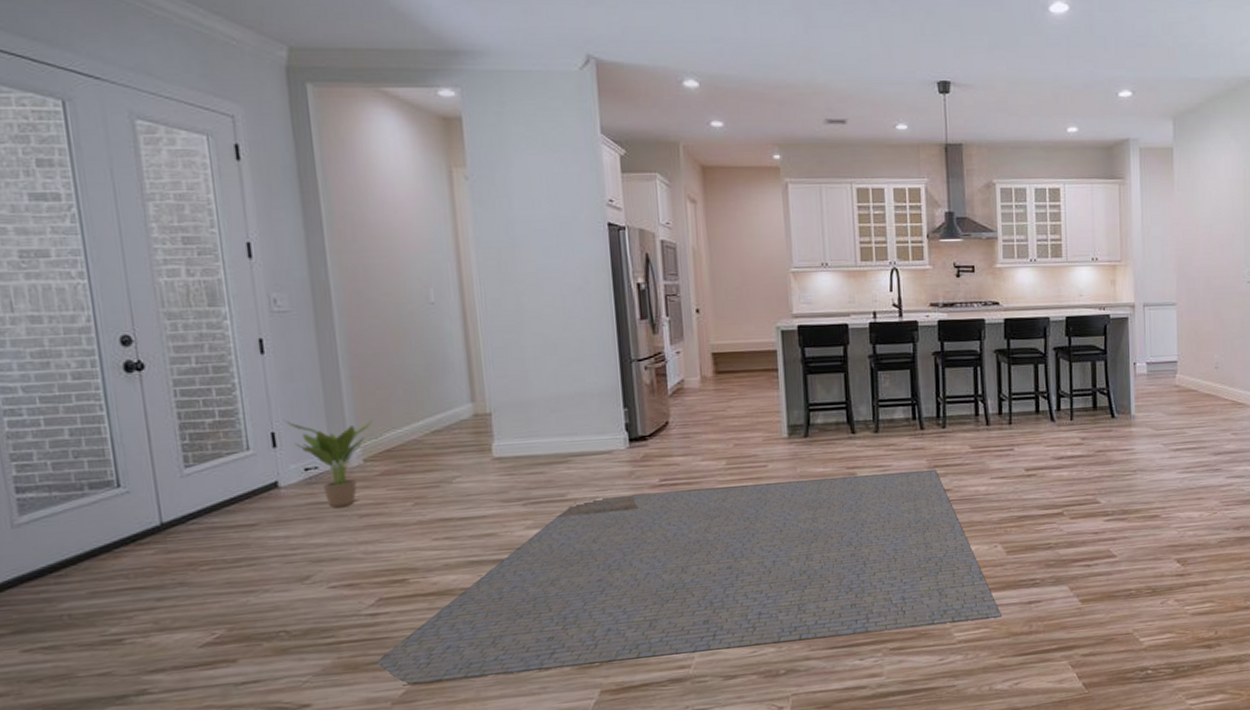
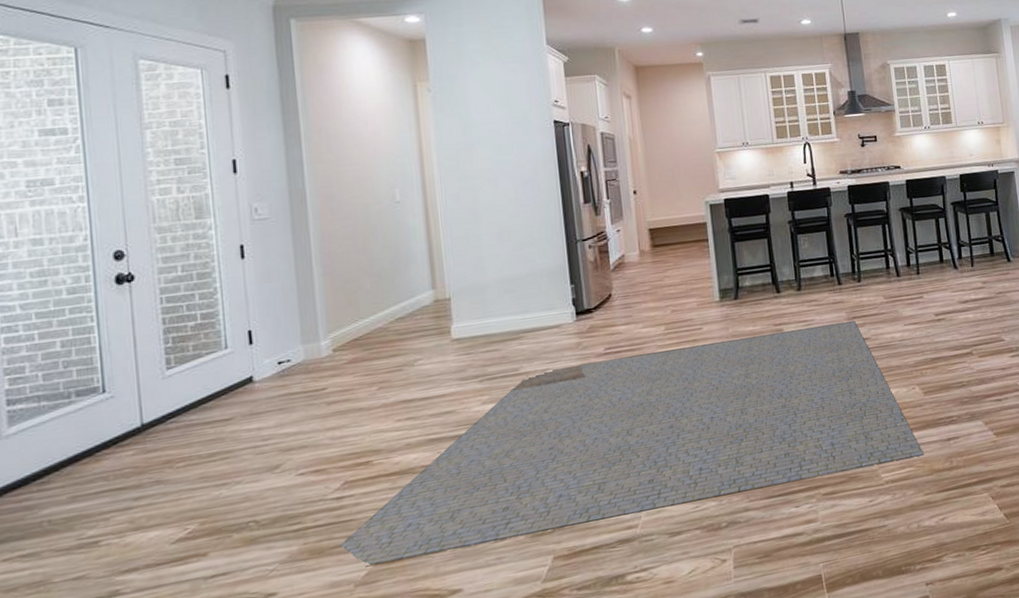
potted plant: present [283,419,385,510] -> none [259,312,353,399]

